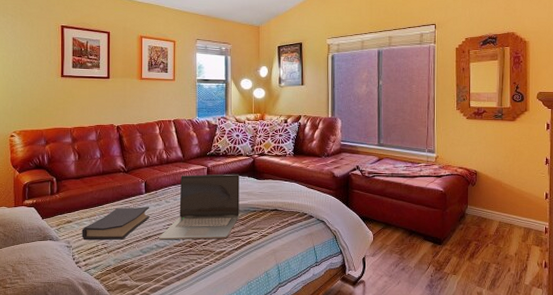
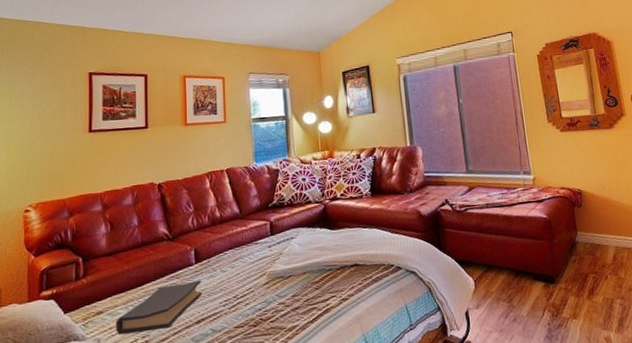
laptop: present [158,174,240,240] -> none [214,225,313,322]

